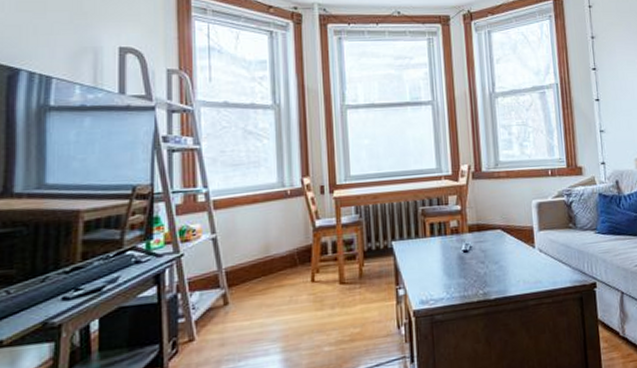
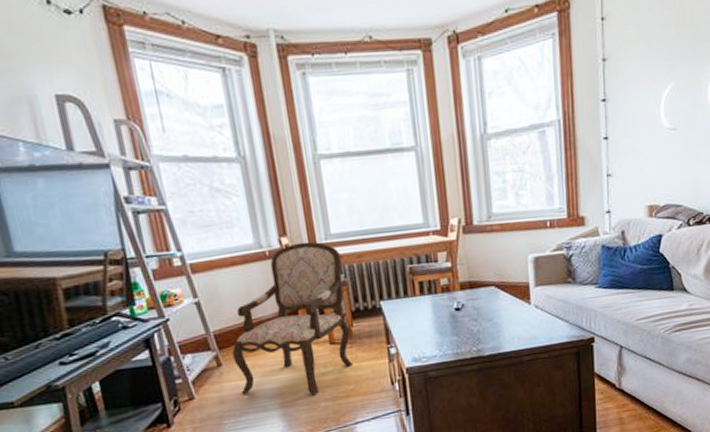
armchair: none [241,182,362,338] -> present [232,241,354,395]

